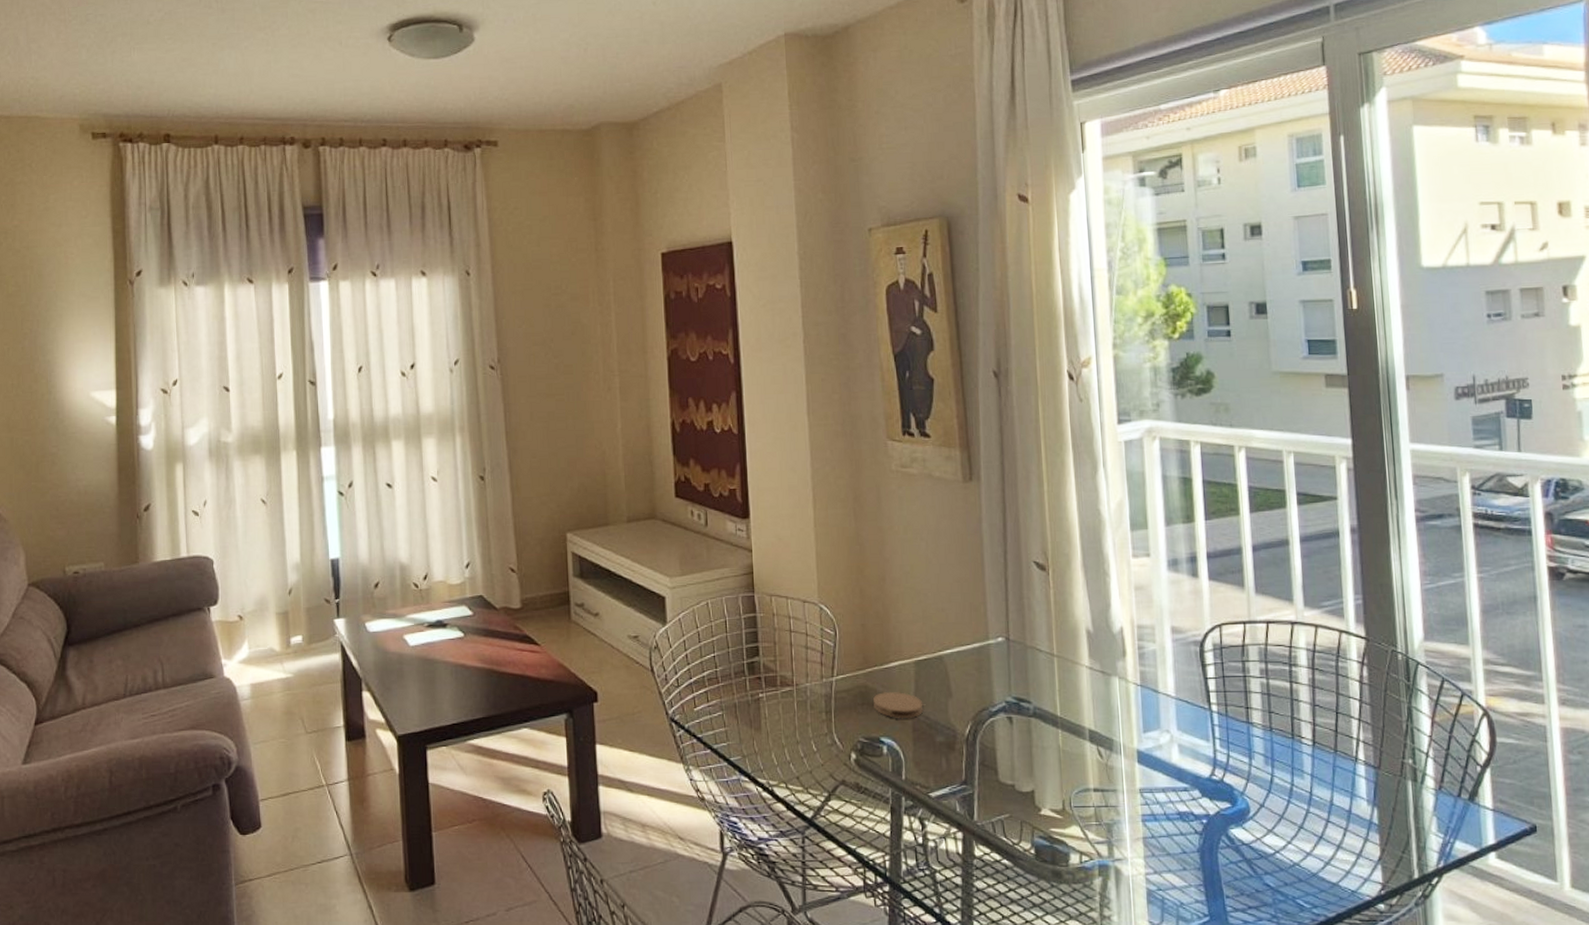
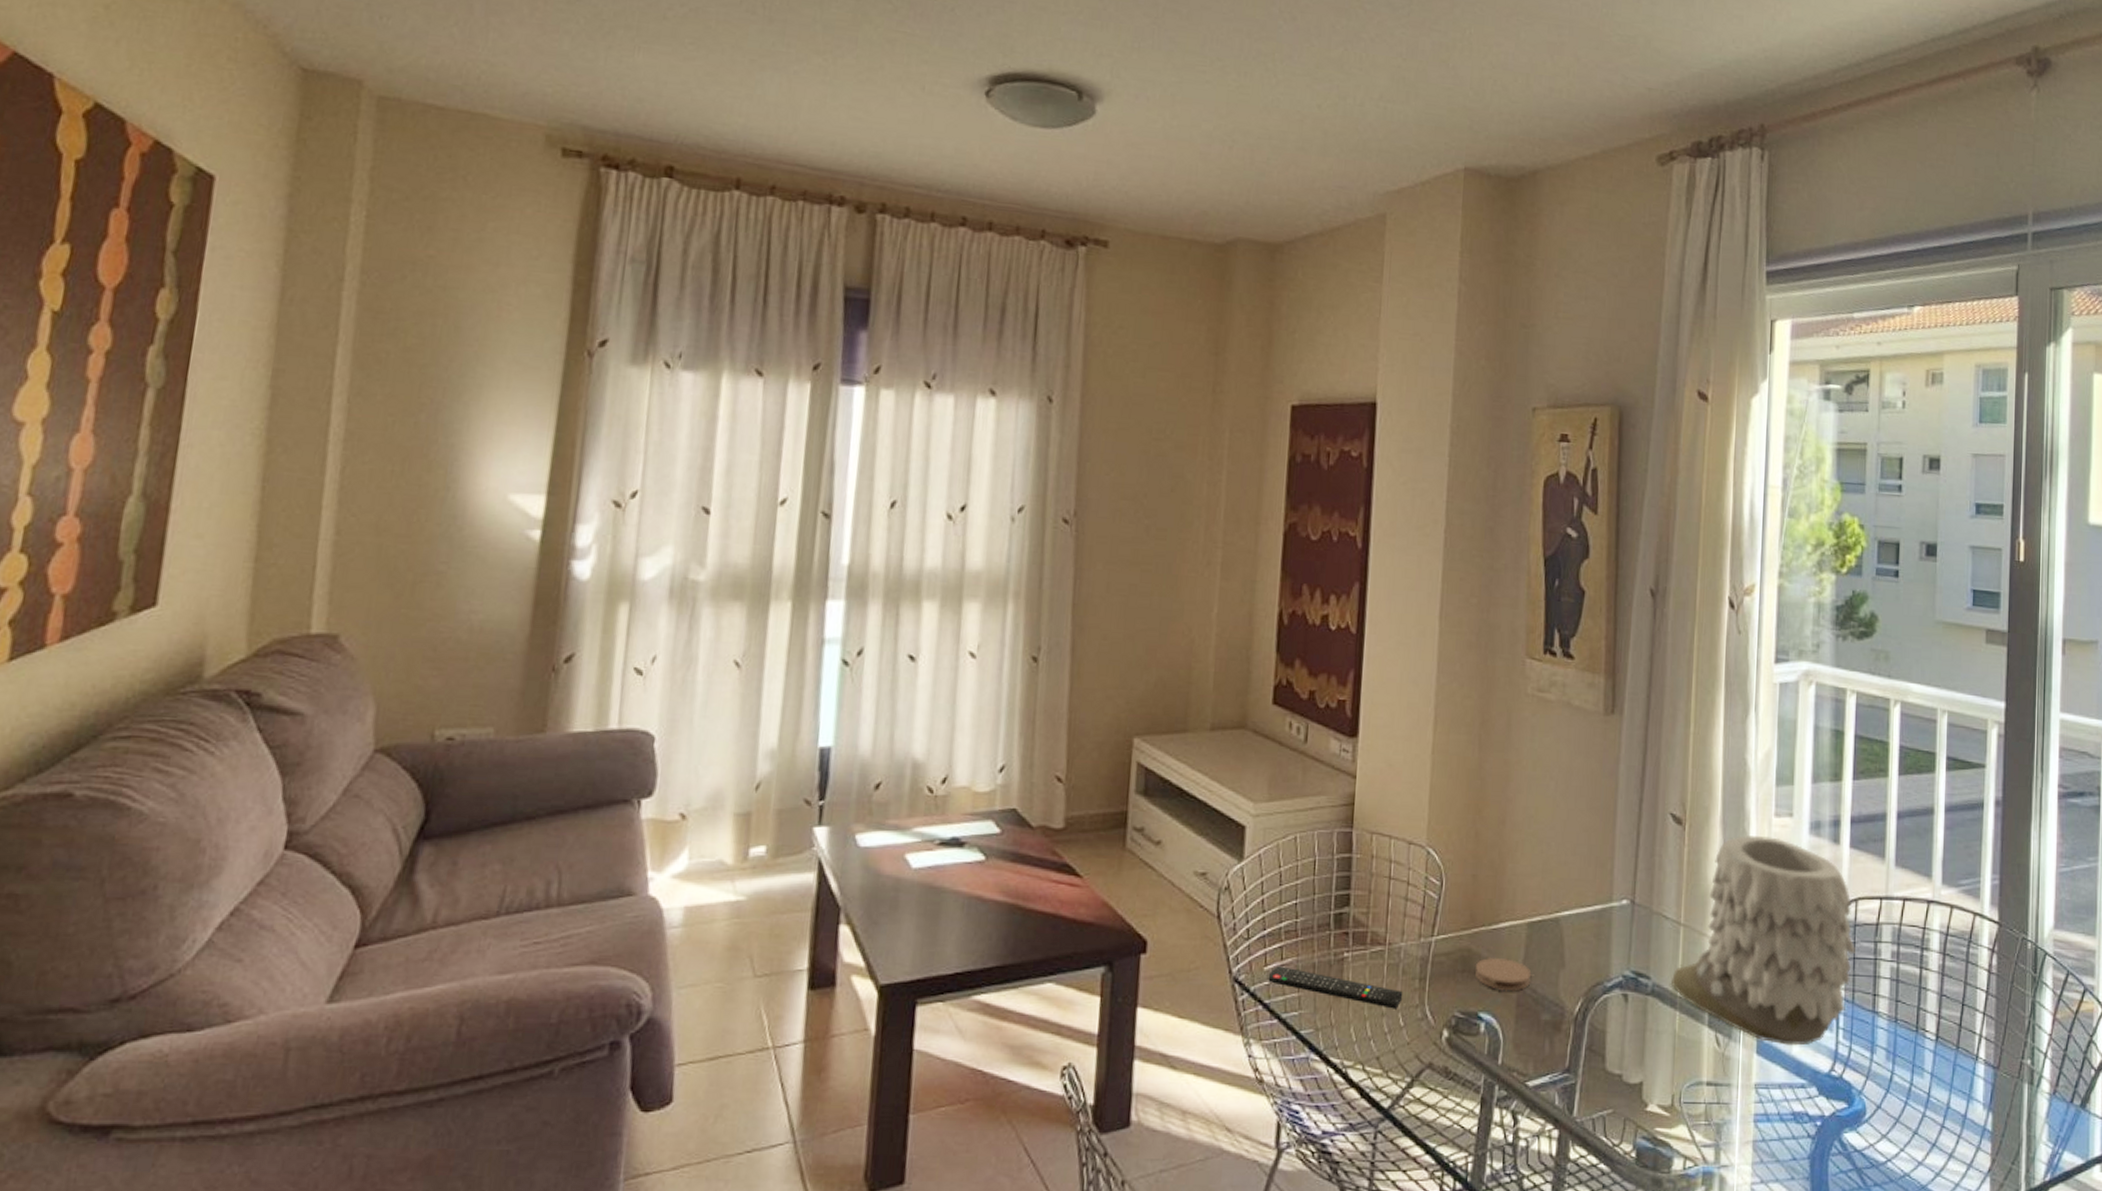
remote control: none [698,707,813,738] -> present [1268,966,1403,1009]
vase: none [1050,575,1224,755] -> present [1670,835,1855,1046]

